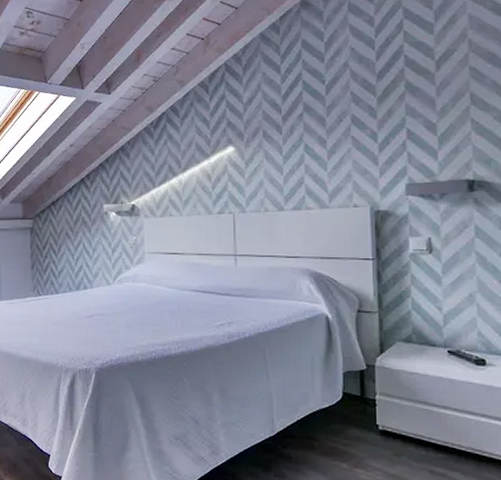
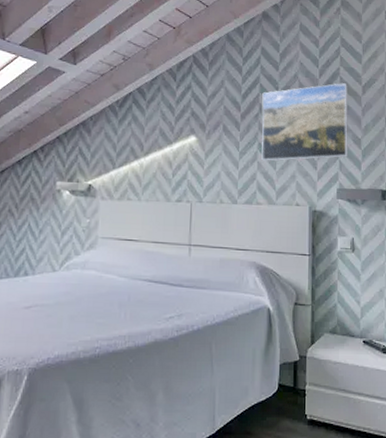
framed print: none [306,61,419,163] -> present [261,83,348,161]

